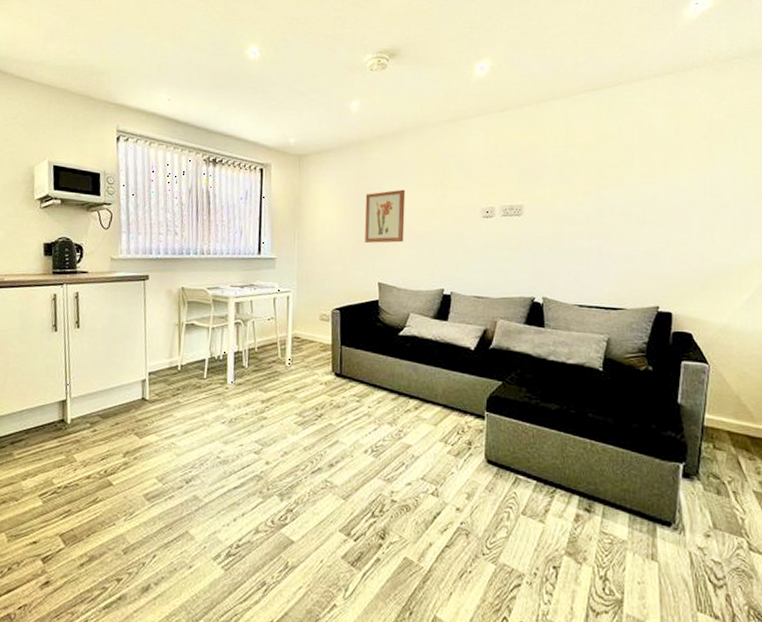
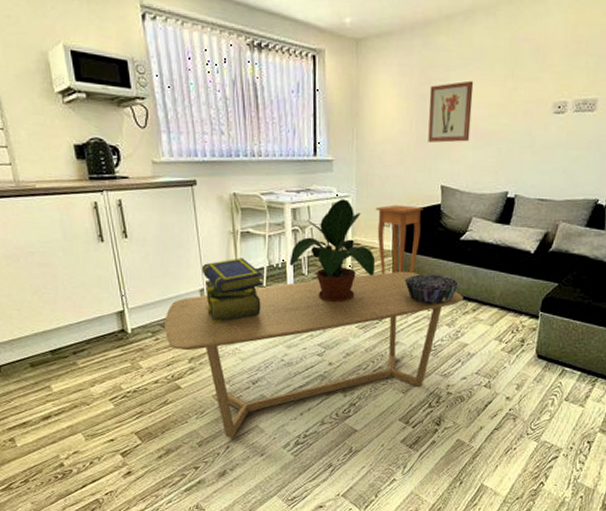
coffee table: none [103,365,404,545] -> present [165,271,463,438]
stack of books: none [145,349,204,416] -> present [201,258,263,323]
potted plant: none [230,294,315,397] -> present [289,199,376,303]
side table: none [315,300,362,369] -> present [375,204,424,274]
decorative bowl: none [344,369,399,401] -> present [405,274,459,305]

